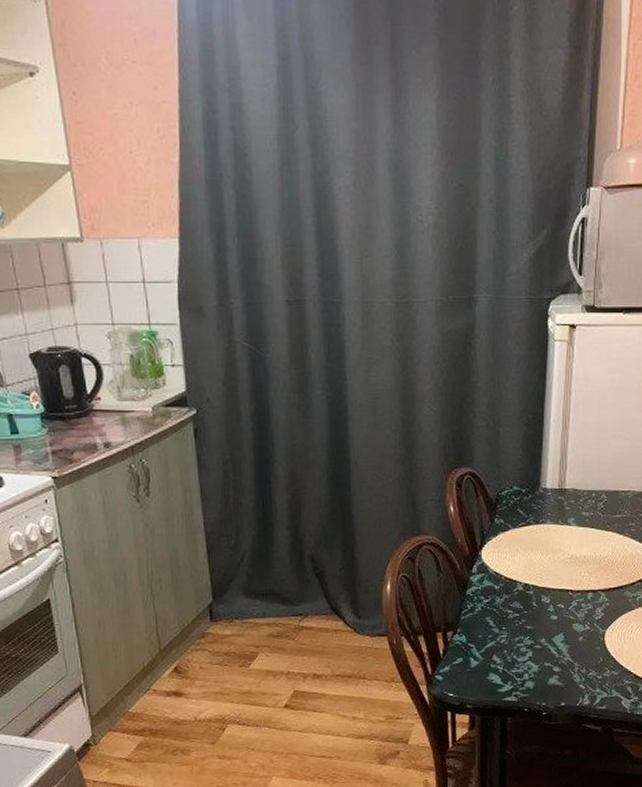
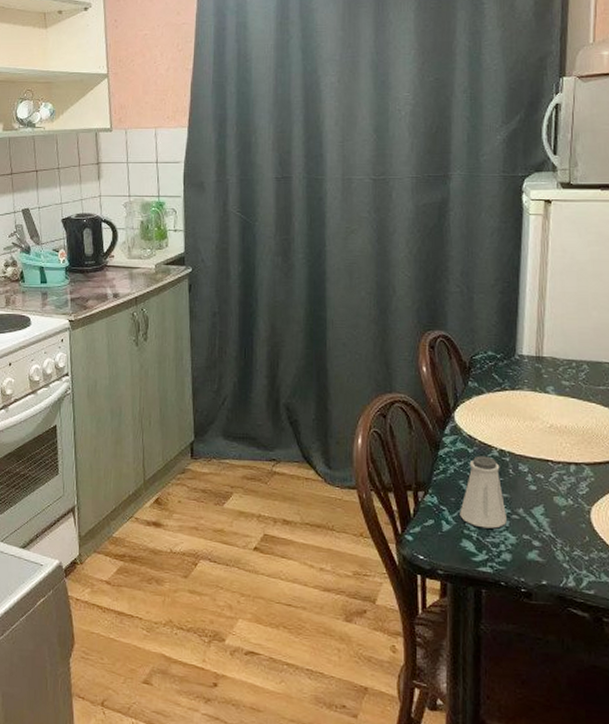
saltshaker: none [487,591,530,660] -> present [460,455,507,529]

